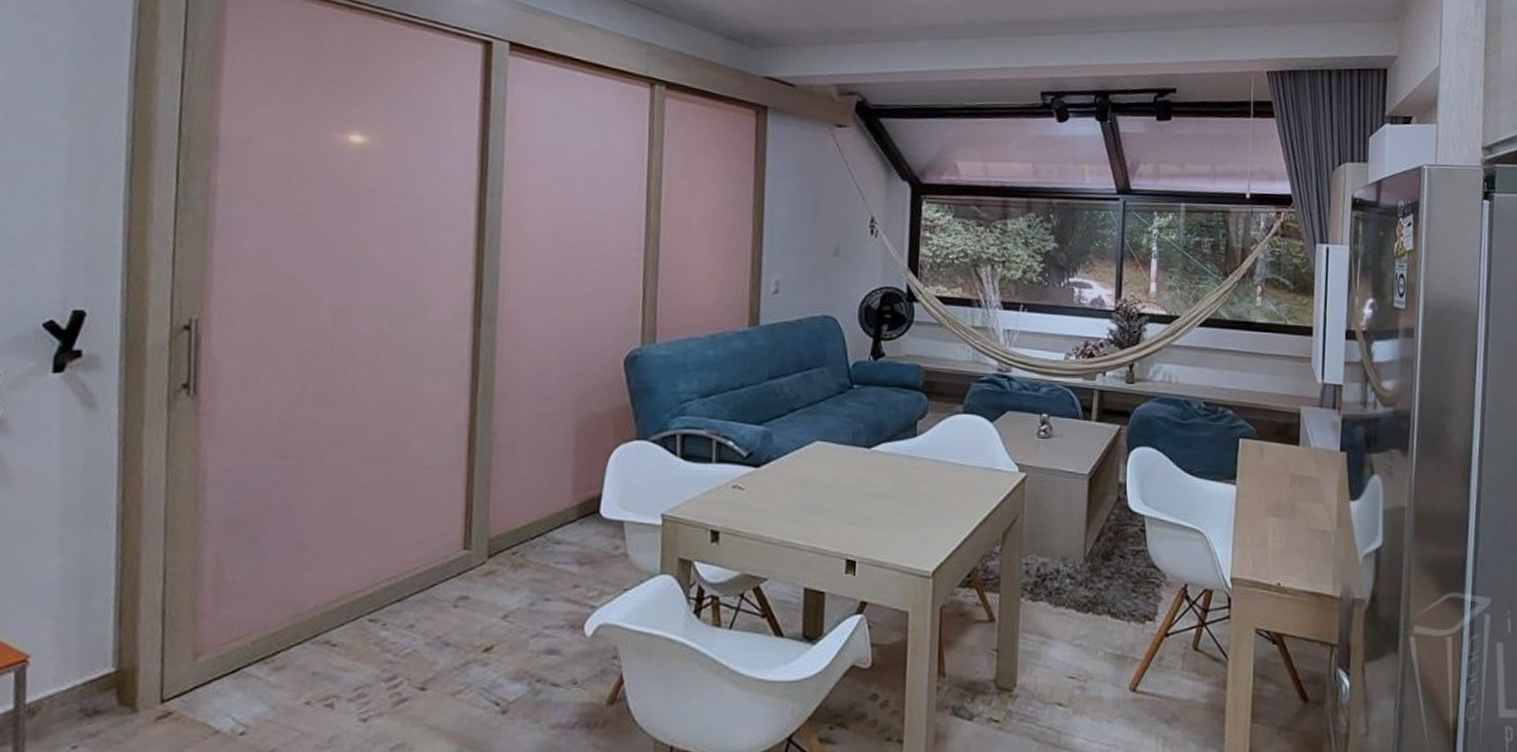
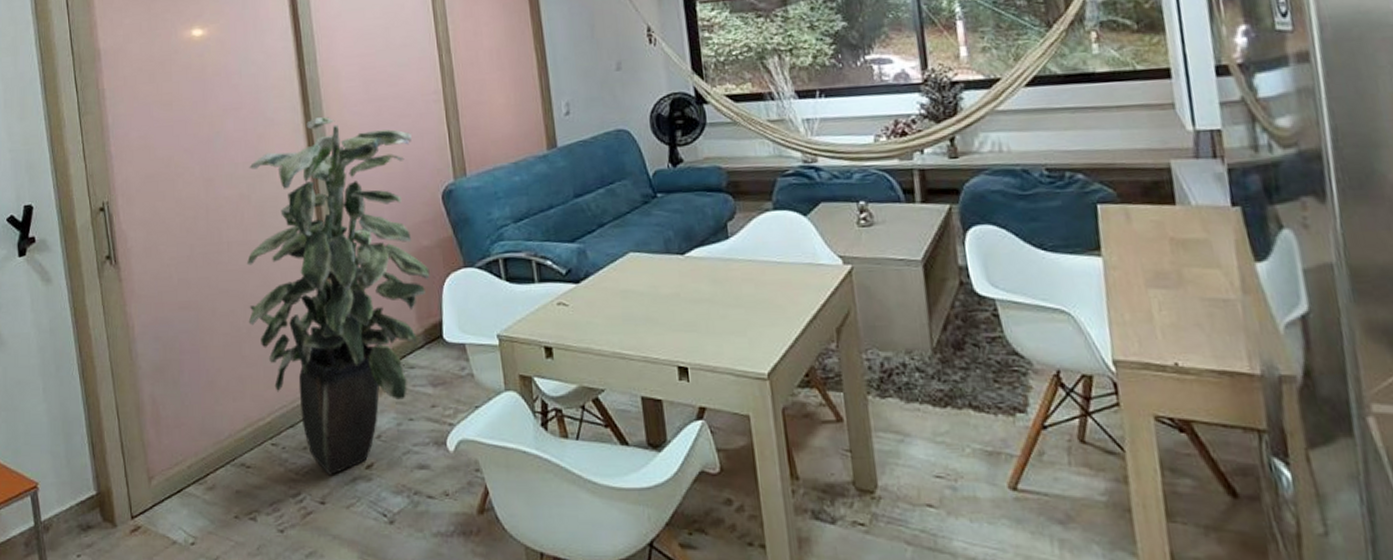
indoor plant: none [363,257,601,658] -> present [246,117,430,475]

